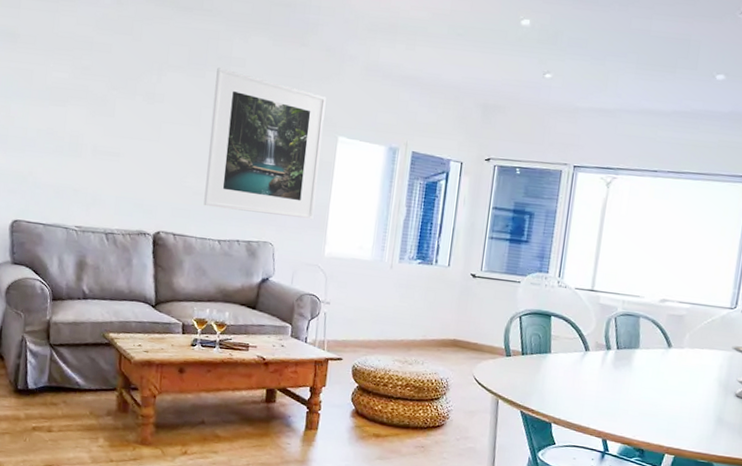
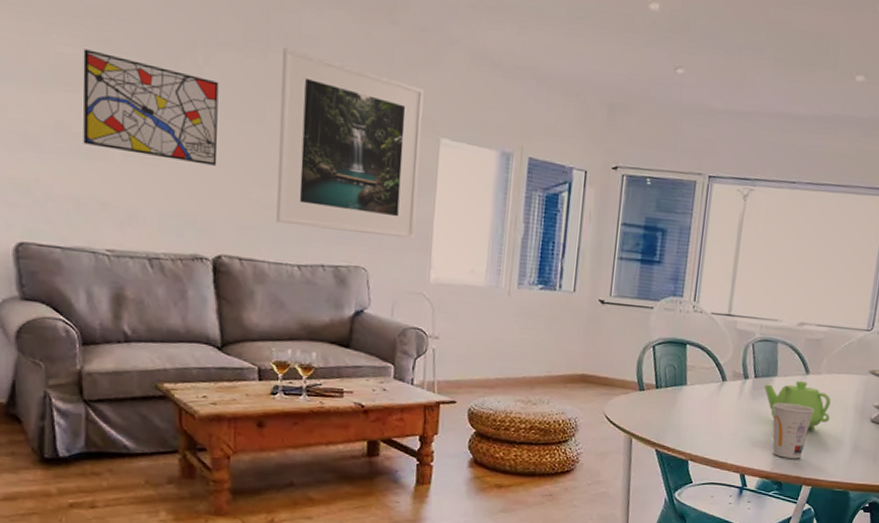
wall art: none [65,74,167,161] -> present [82,49,219,166]
teapot: none [626,354,694,402] -> present [764,381,831,431]
cup: none [634,373,677,428] -> present [772,402,815,459]

